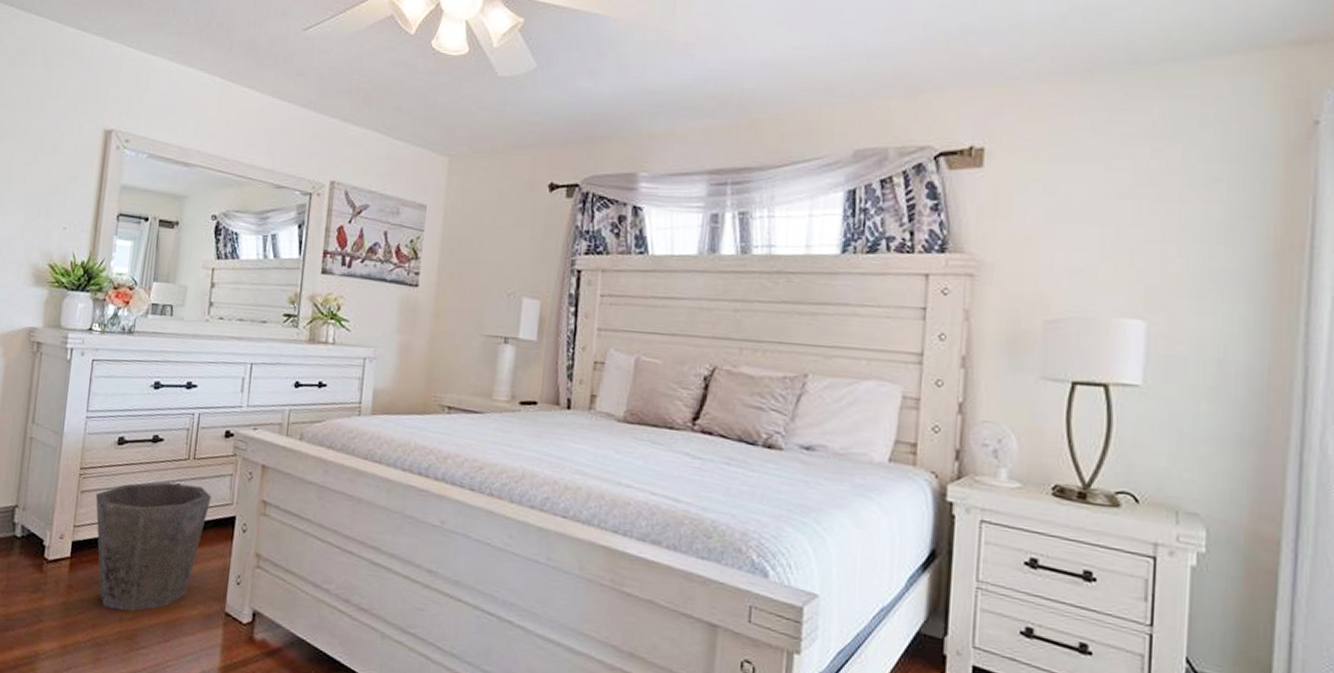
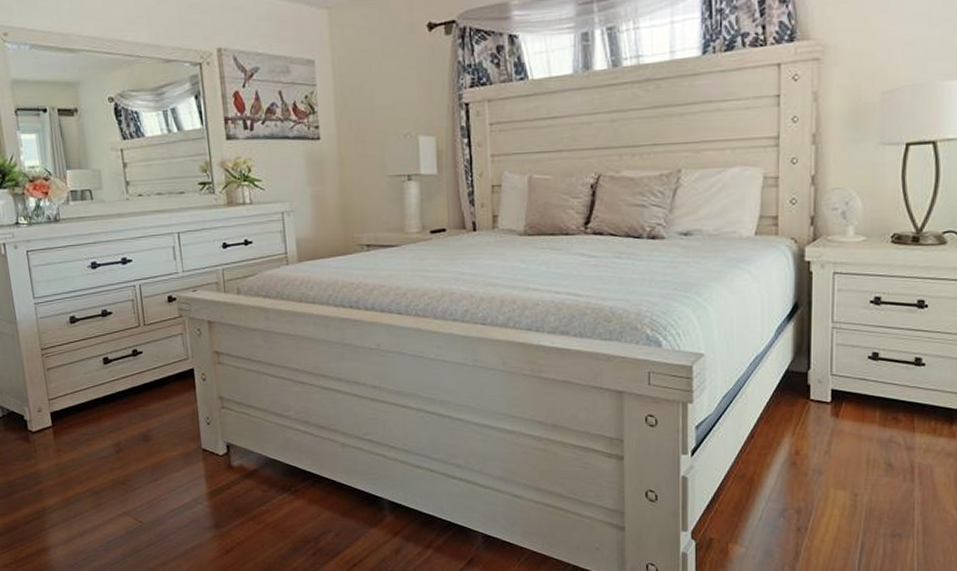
waste bin: present [95,482,212,612] -> none [61,348,168,462]

